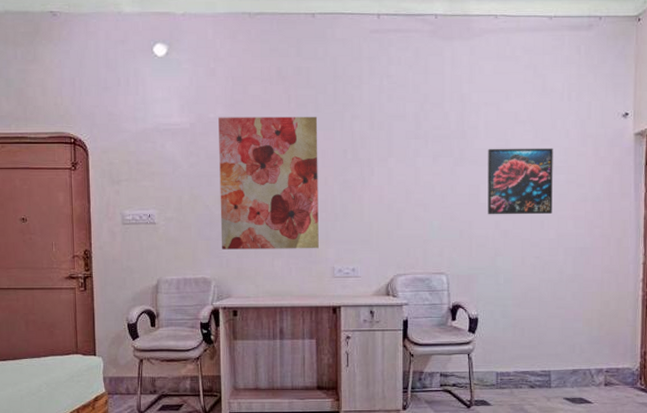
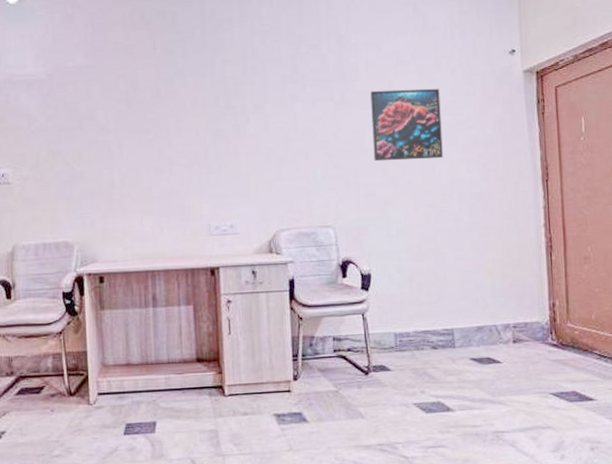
wall art: present [218,116,319,250] -> none [78,62,192,210]

